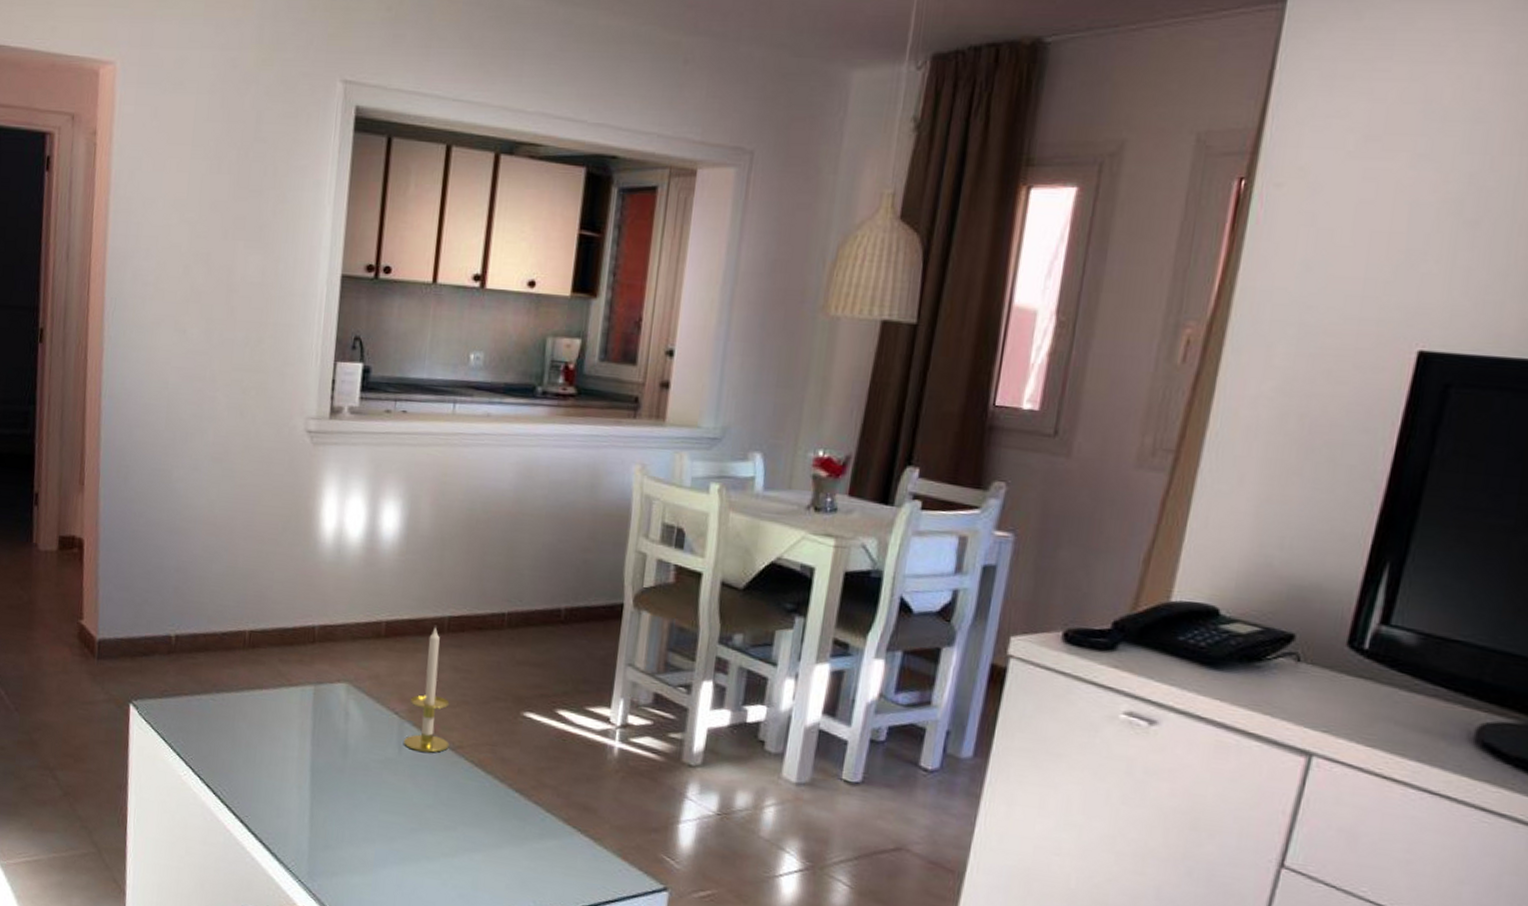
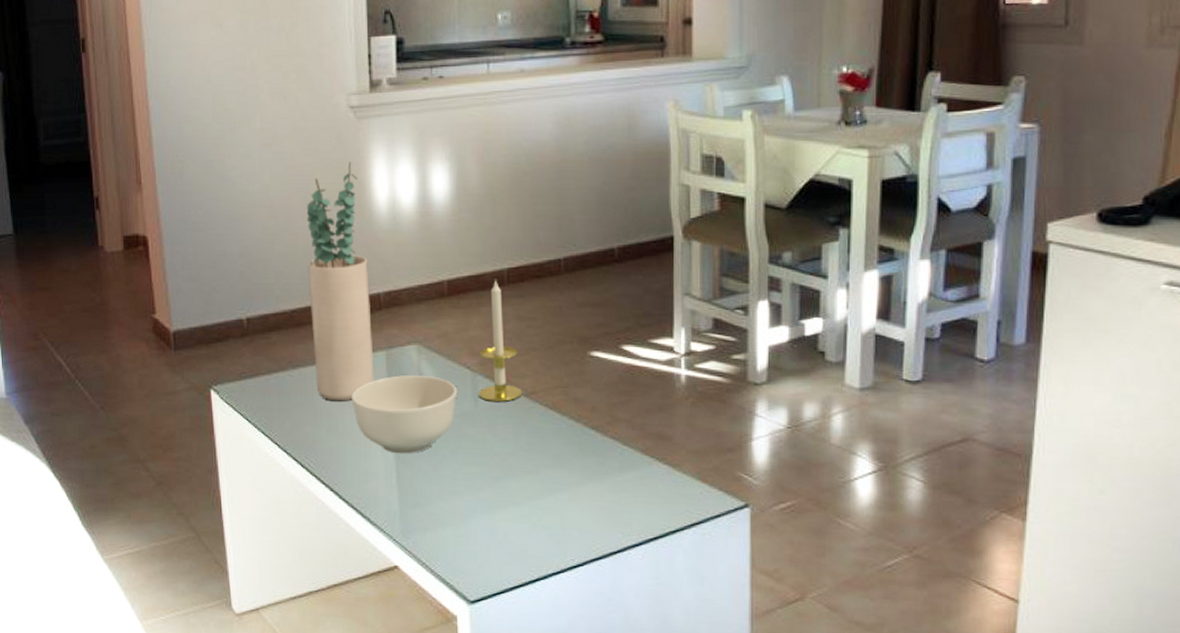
vase: none [238,487,307,732] -> present [306,161,374,401]
bowl: none [273,712,383,794] -> present [352,375,458,454]

